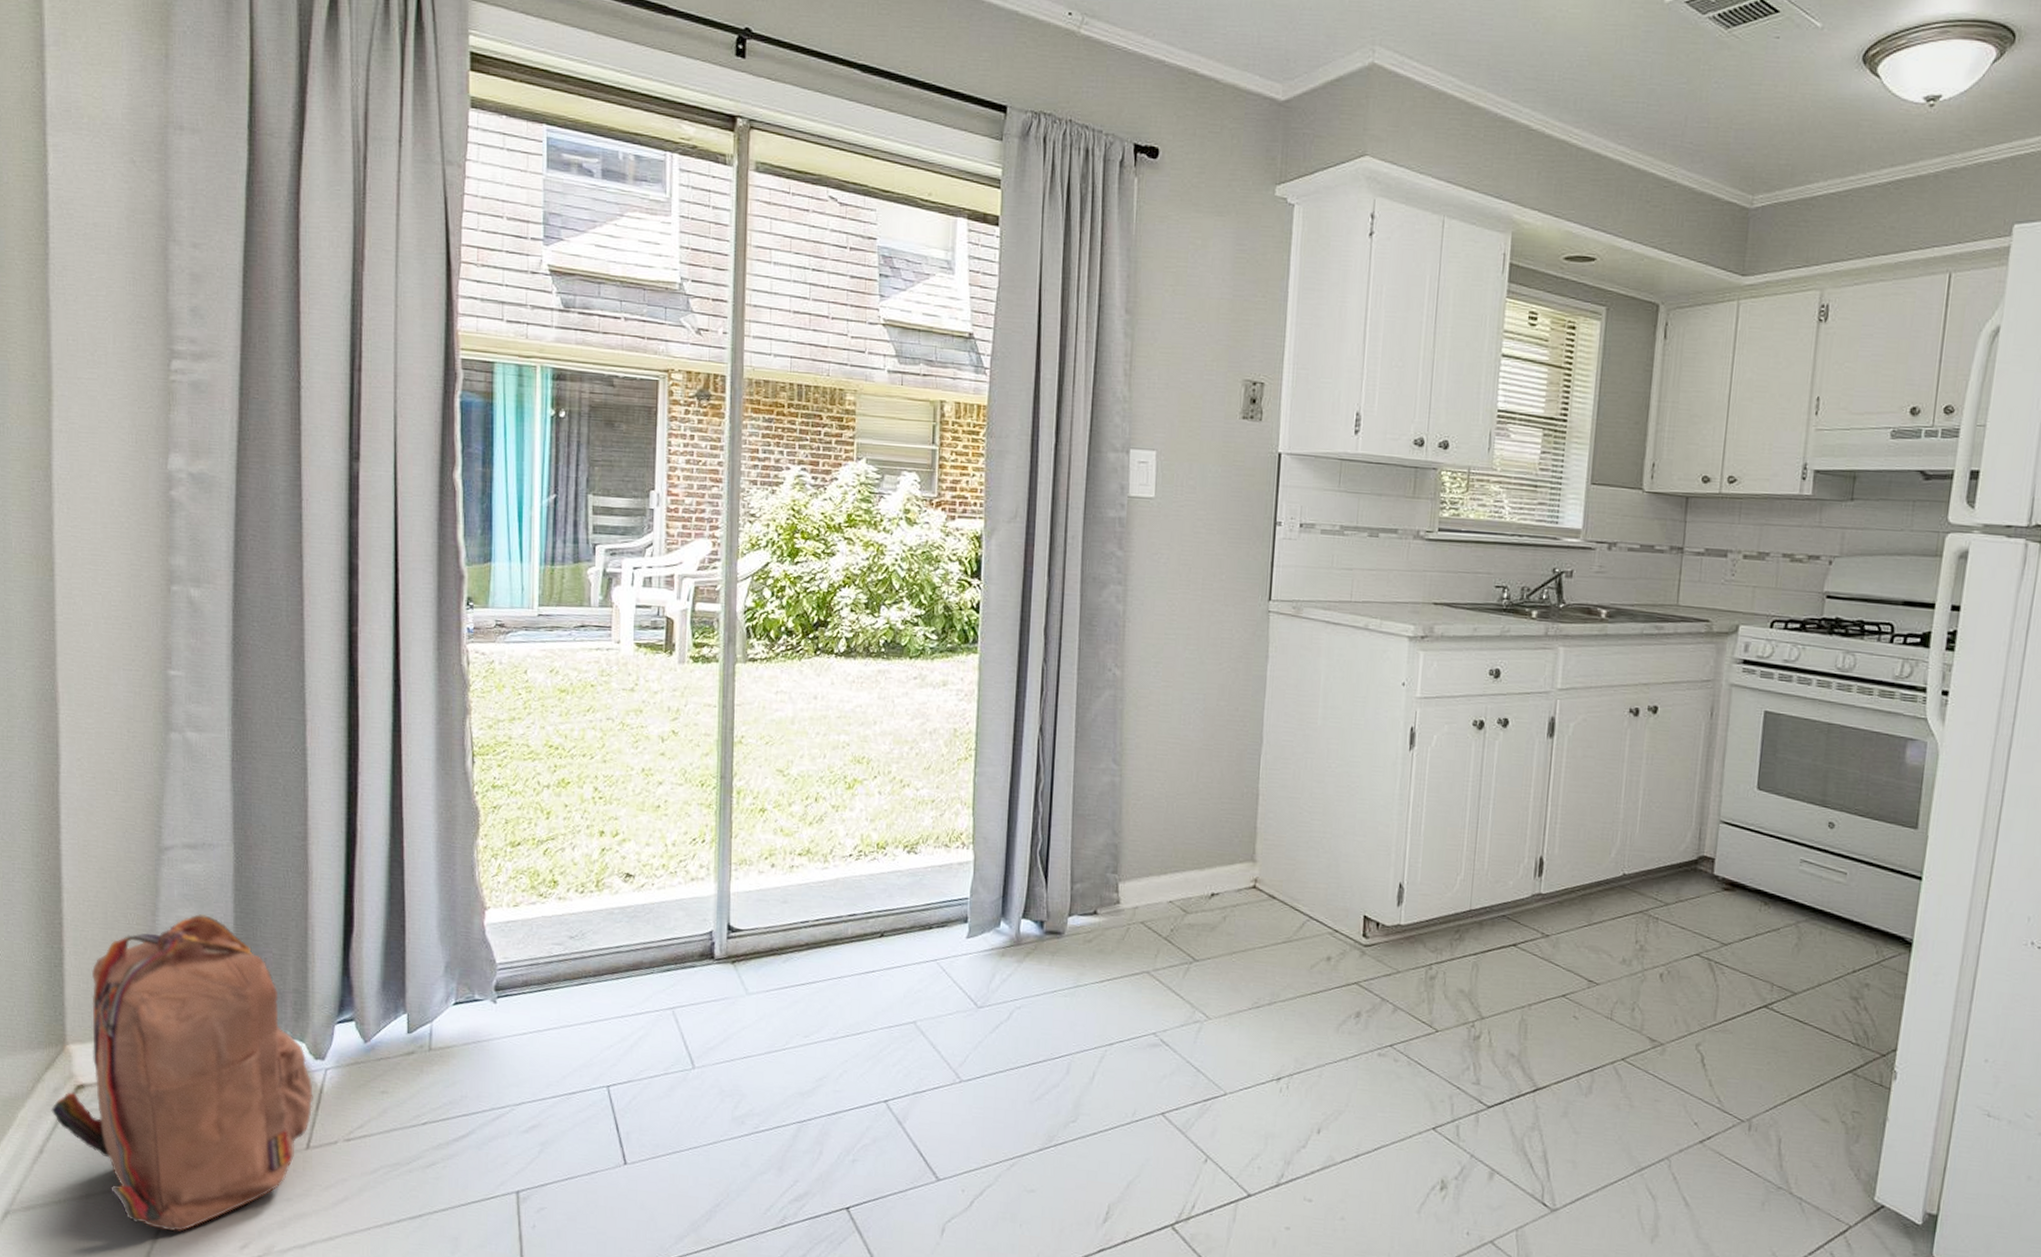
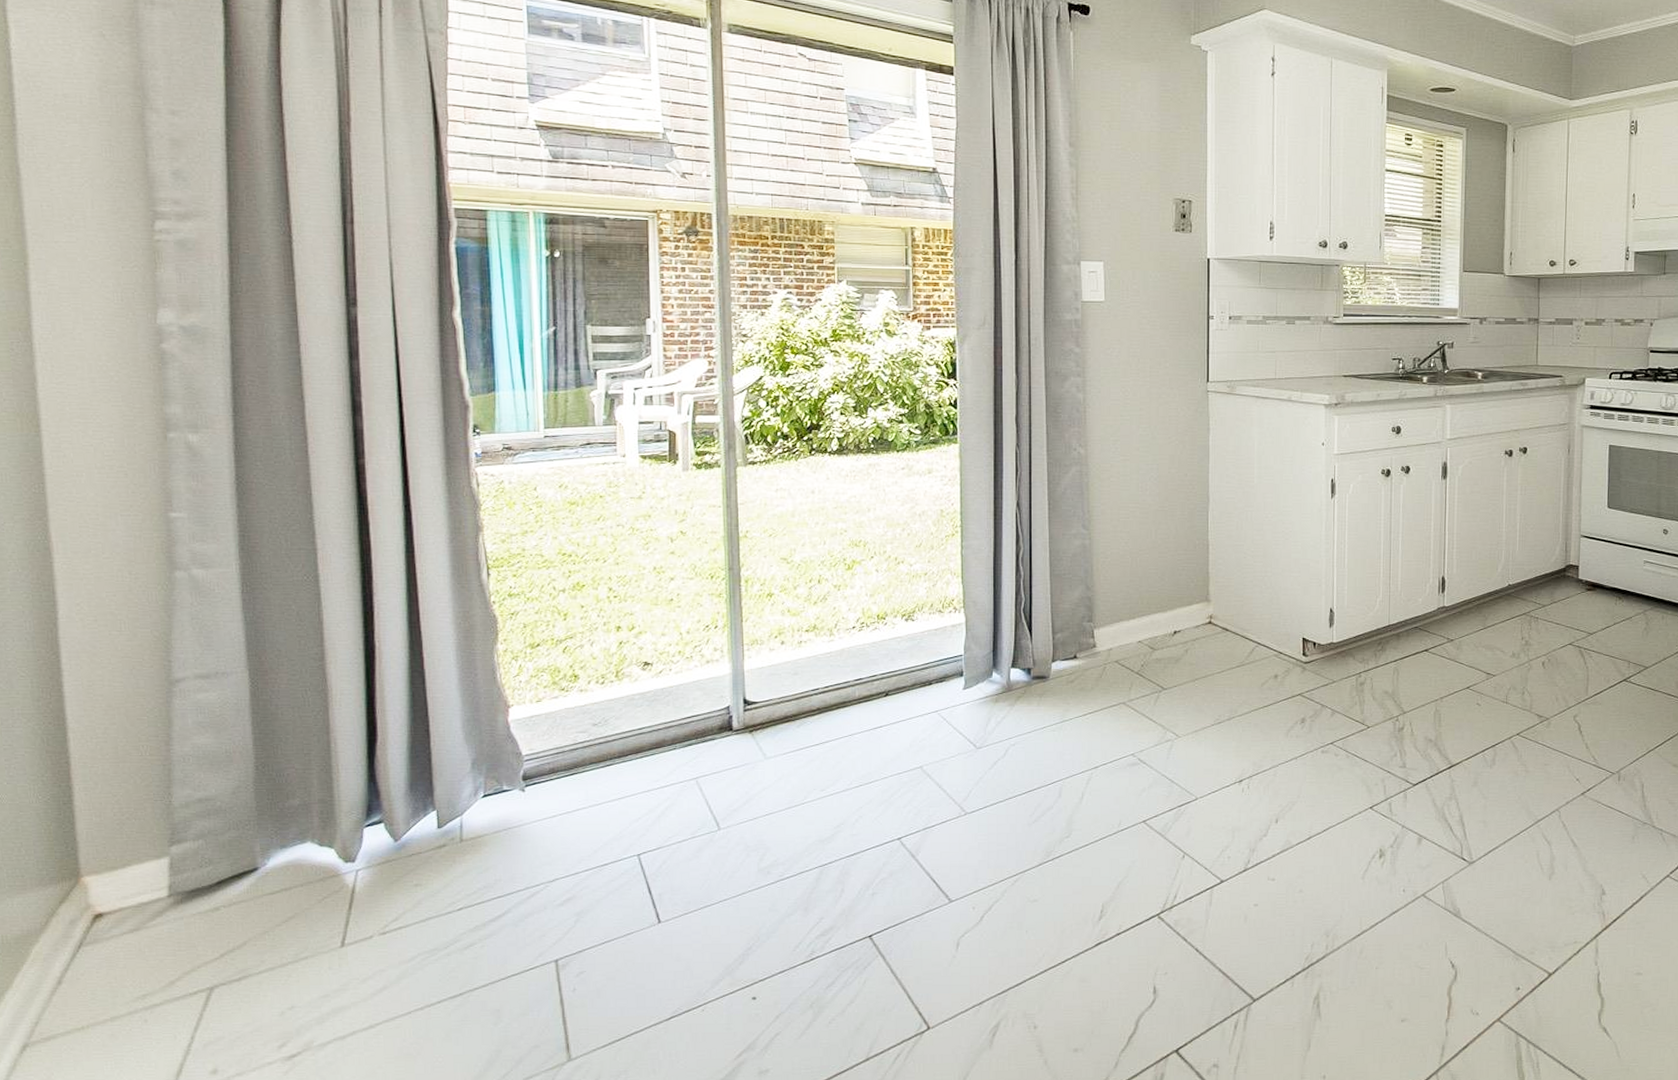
backpack: present [51,914,313,1232] -> none [67,739,346,1041]

